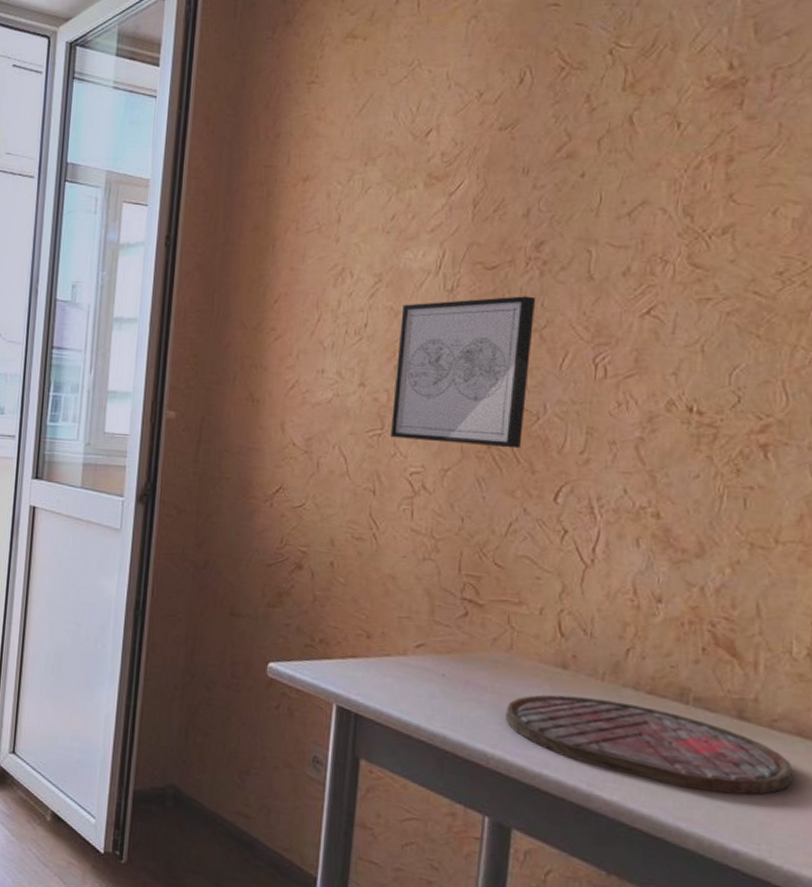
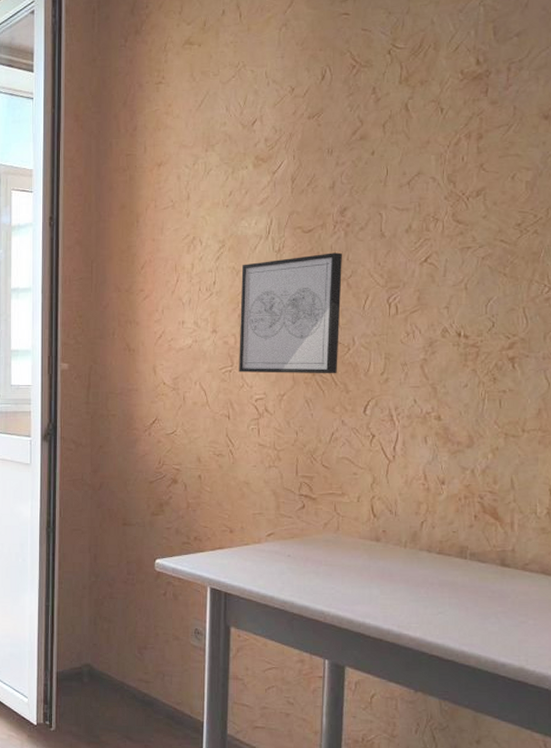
cutting board: present [506,694,794,795] -> none [337,562,541,622]

